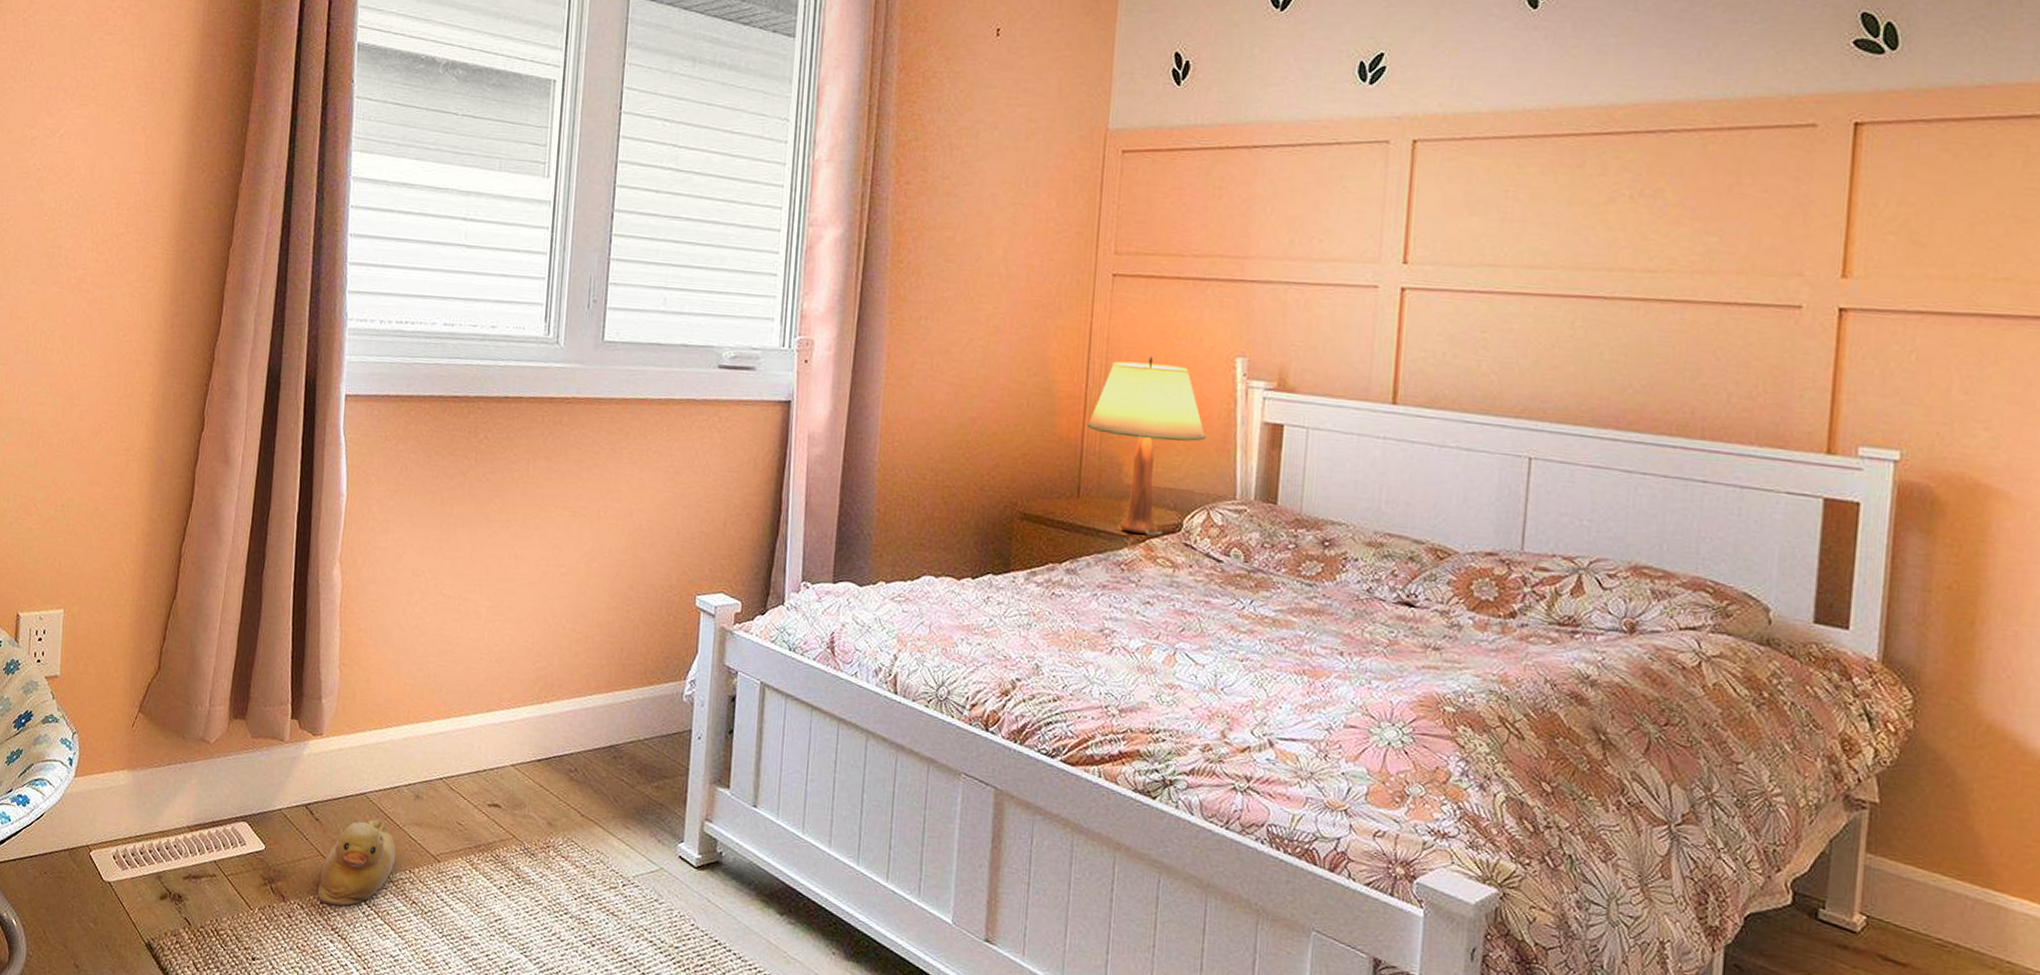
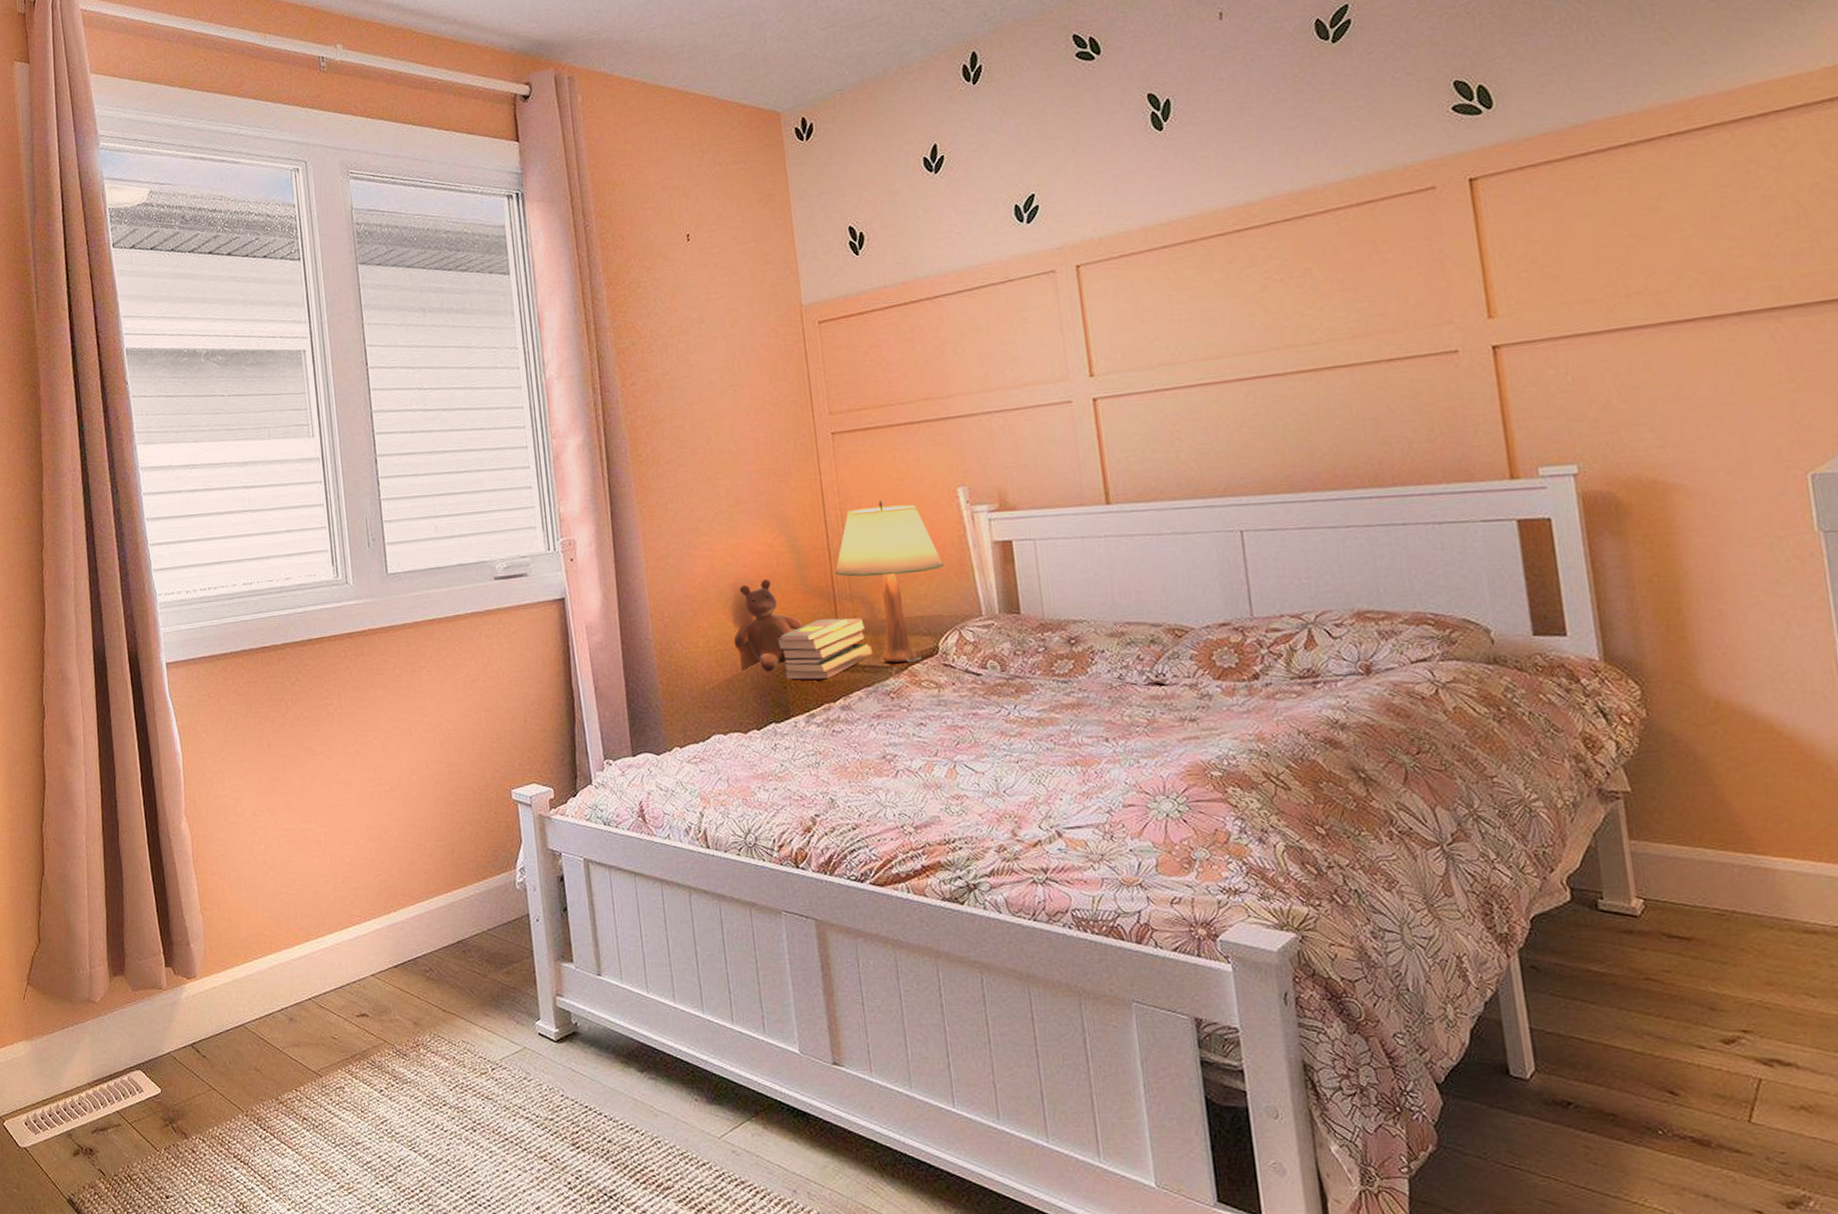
rubber duck: present [317,818,396,907] -> none [215,1045,281,1134]
stuffed bear: none [966,418,1041,520] -> present [735,578,802,673]
books: none [1010,472,1112,538] -> present [777,618,874,680]

